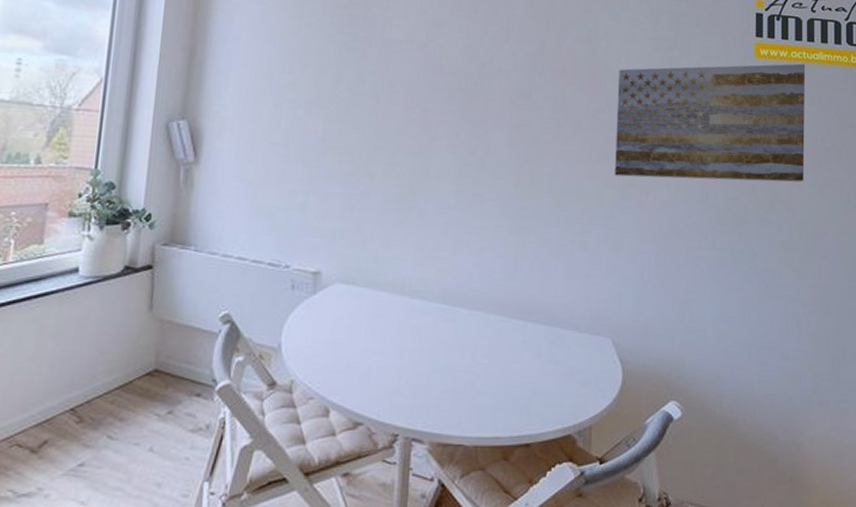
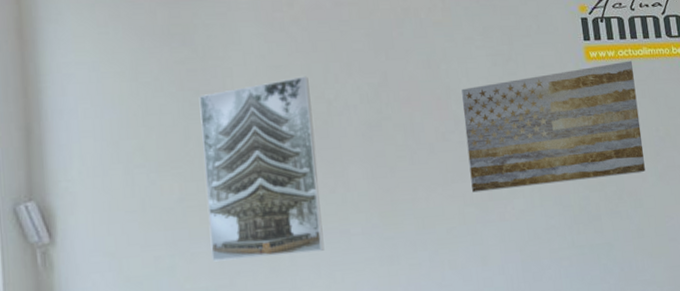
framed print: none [343,35,465,211] -> present [199,76,325,262]

